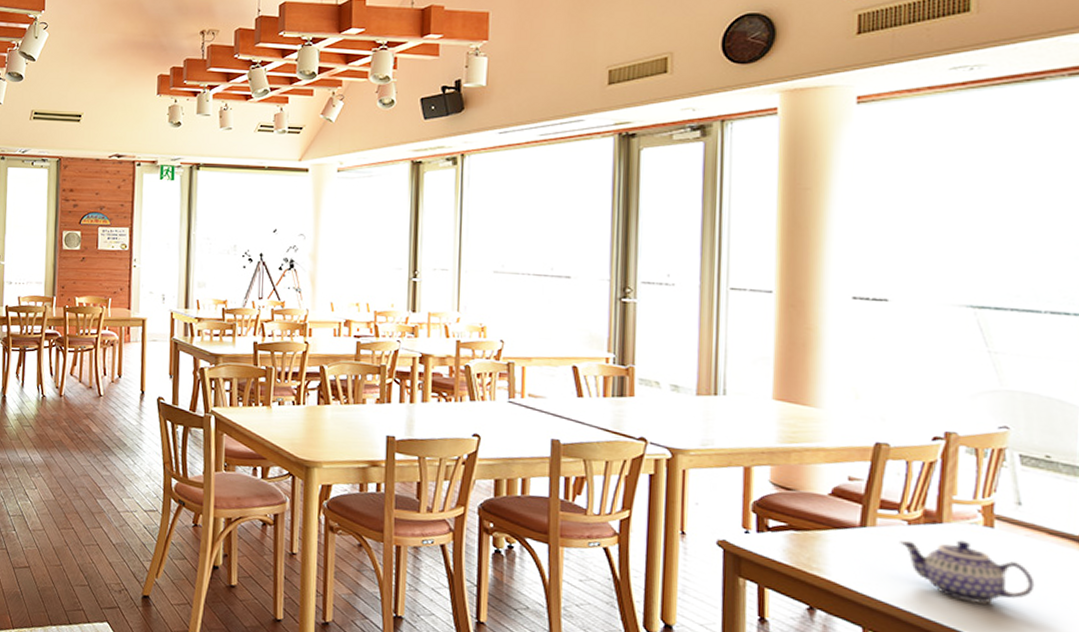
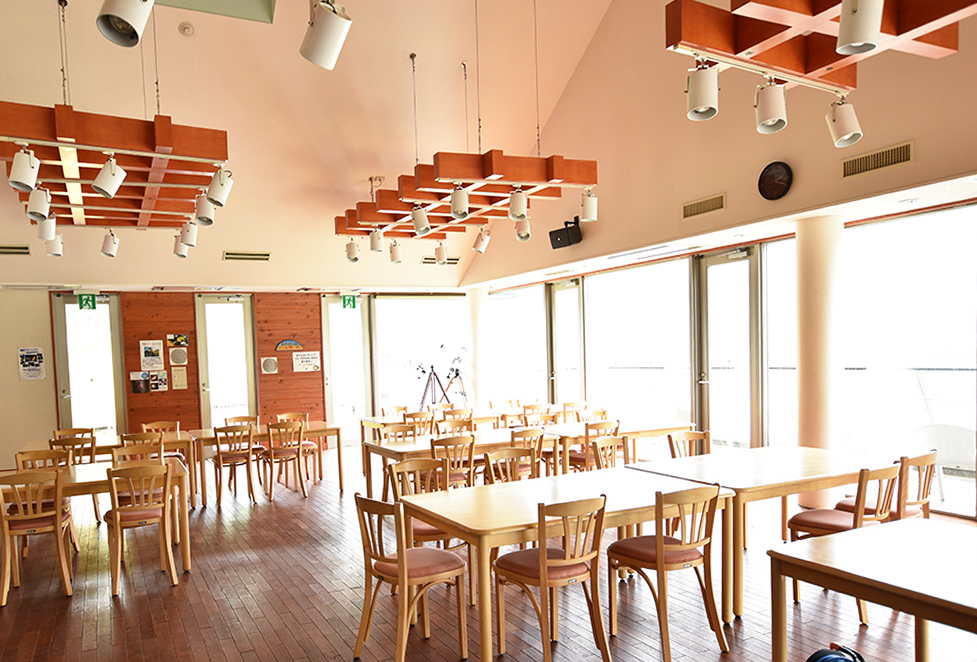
teapot: present [898,540,1035,604] -> none [876,529,952,570]

